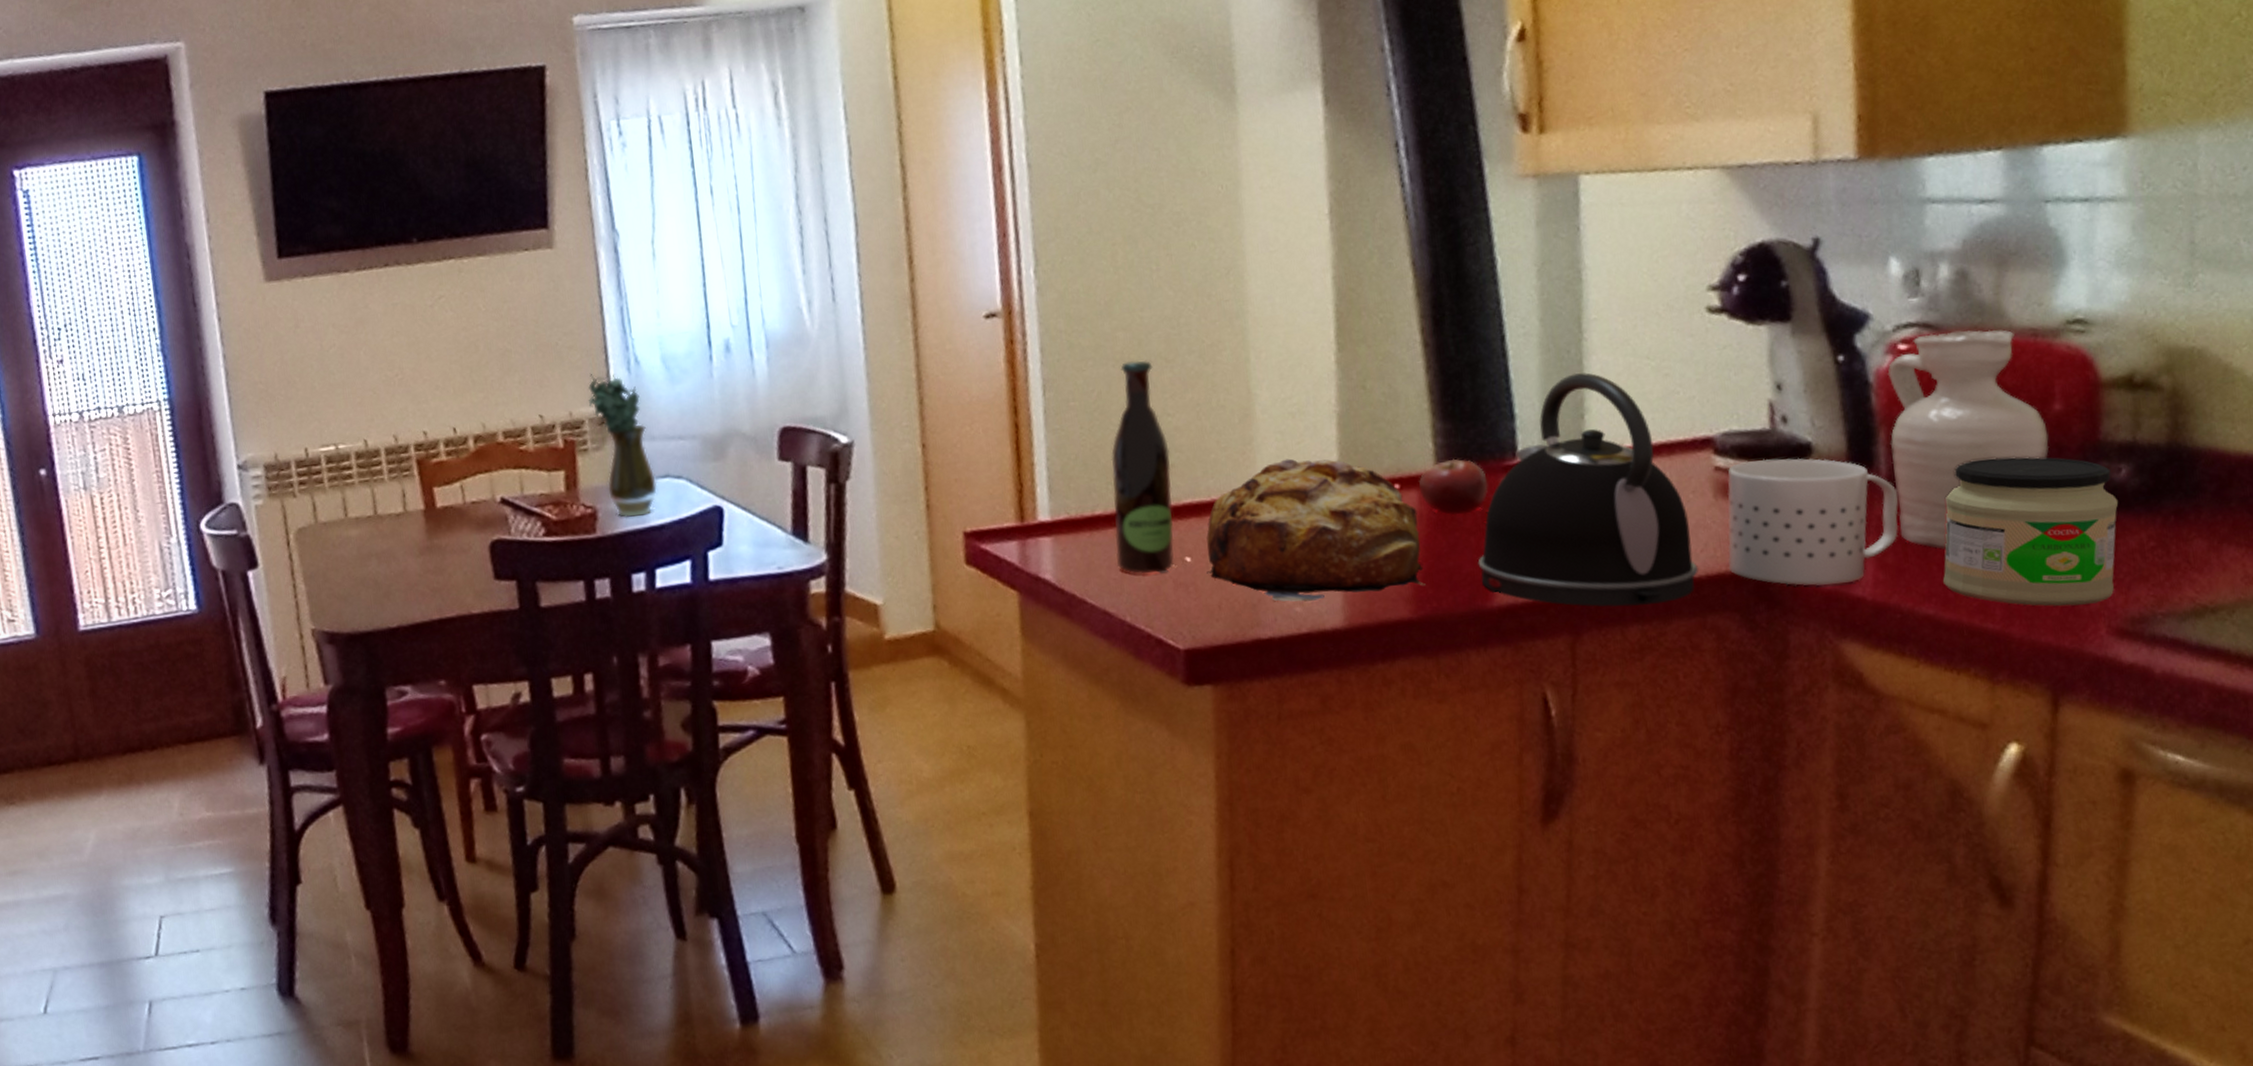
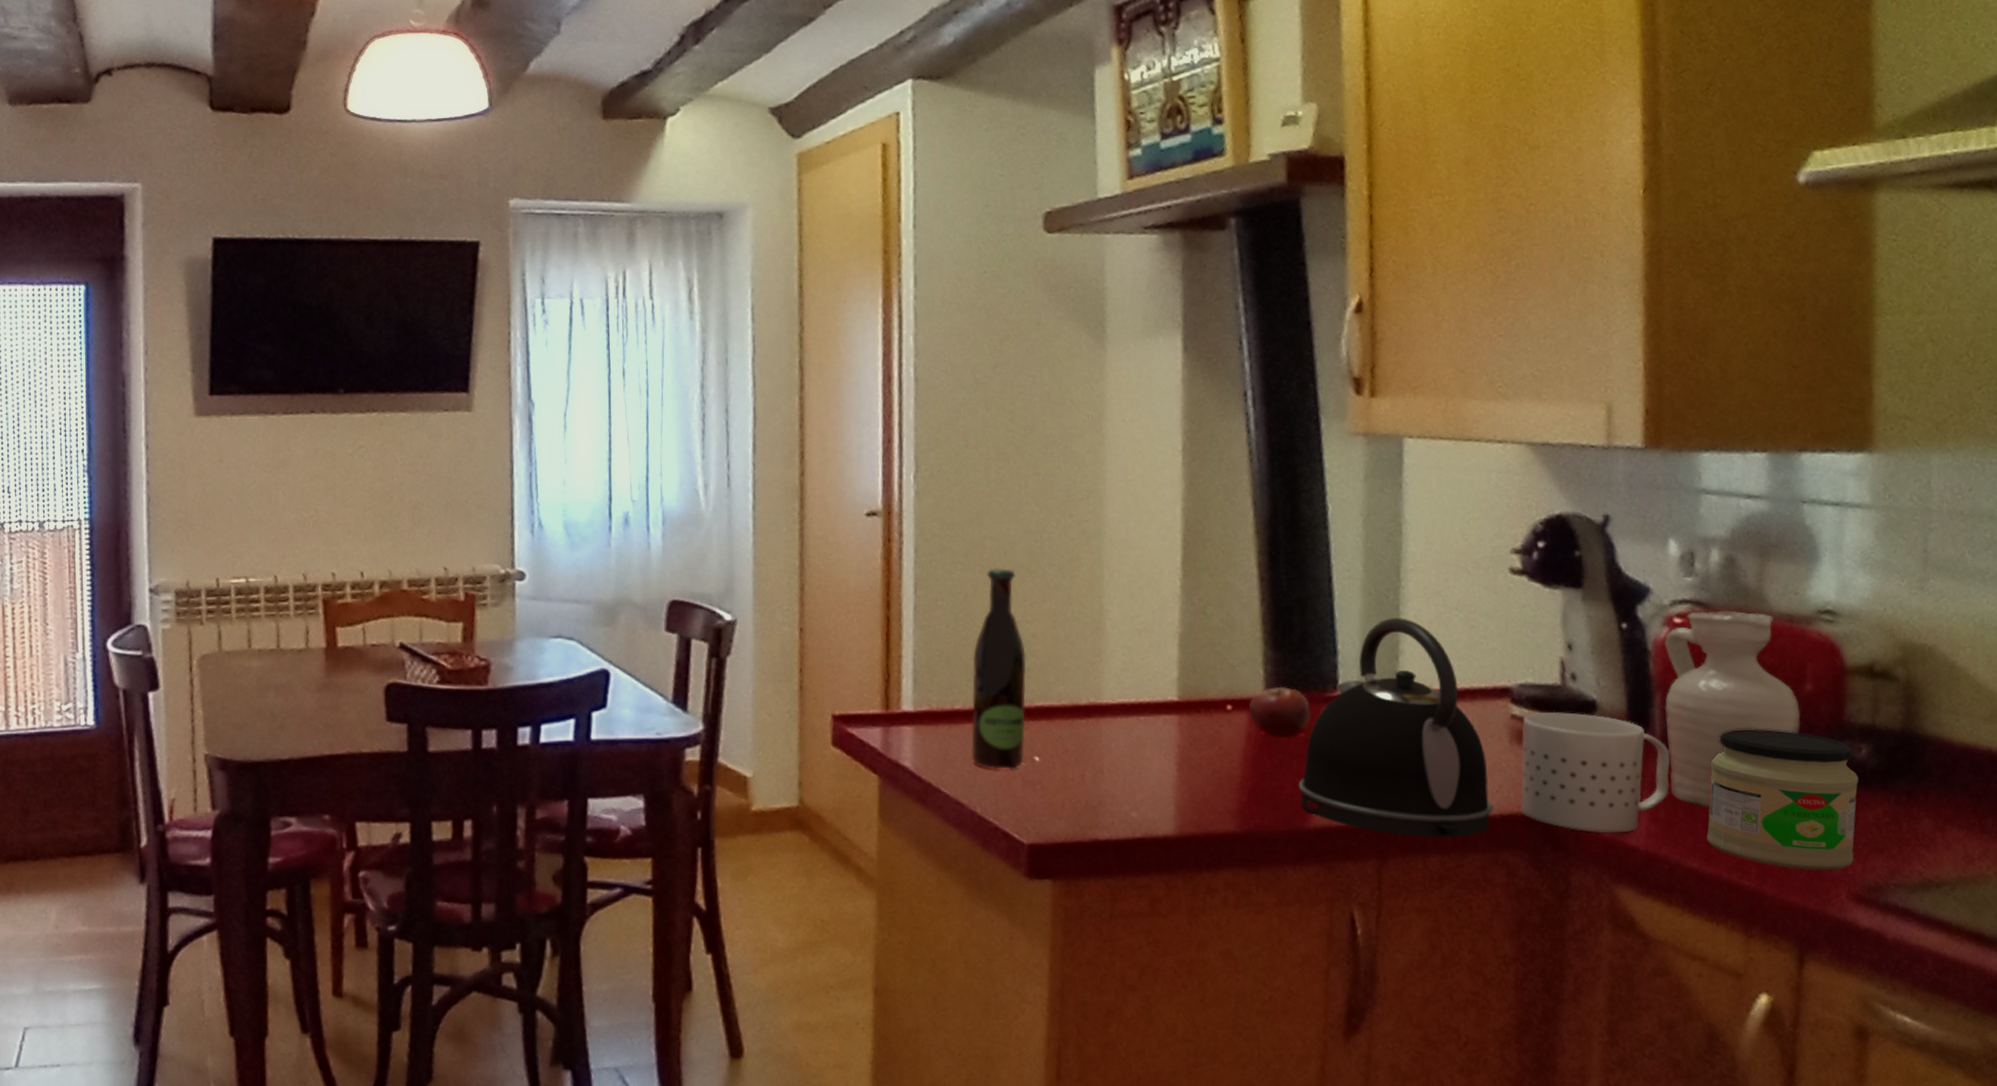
vase: present [587,373,657,517] -> none [491,532,549,672]
bread: present [1206,458,1426,602] -> none [1053,672,1250,808]

